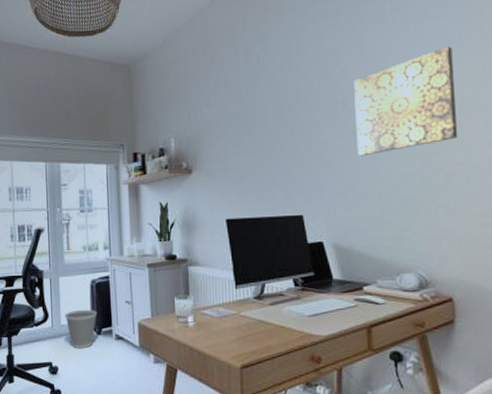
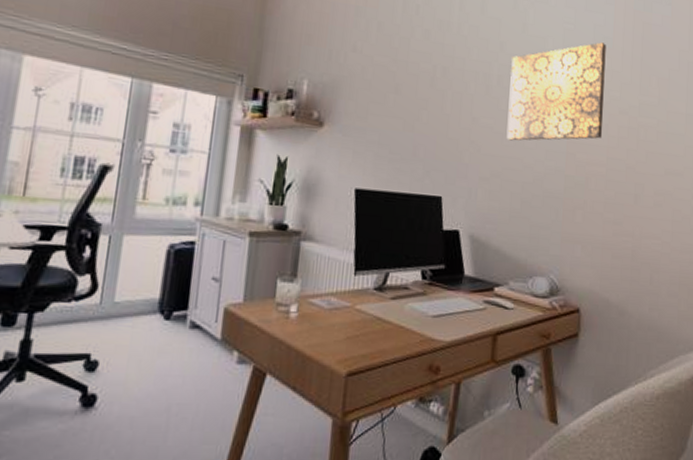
wastebasket: present [65,309,98,349] -> none [122,282,171,338]

